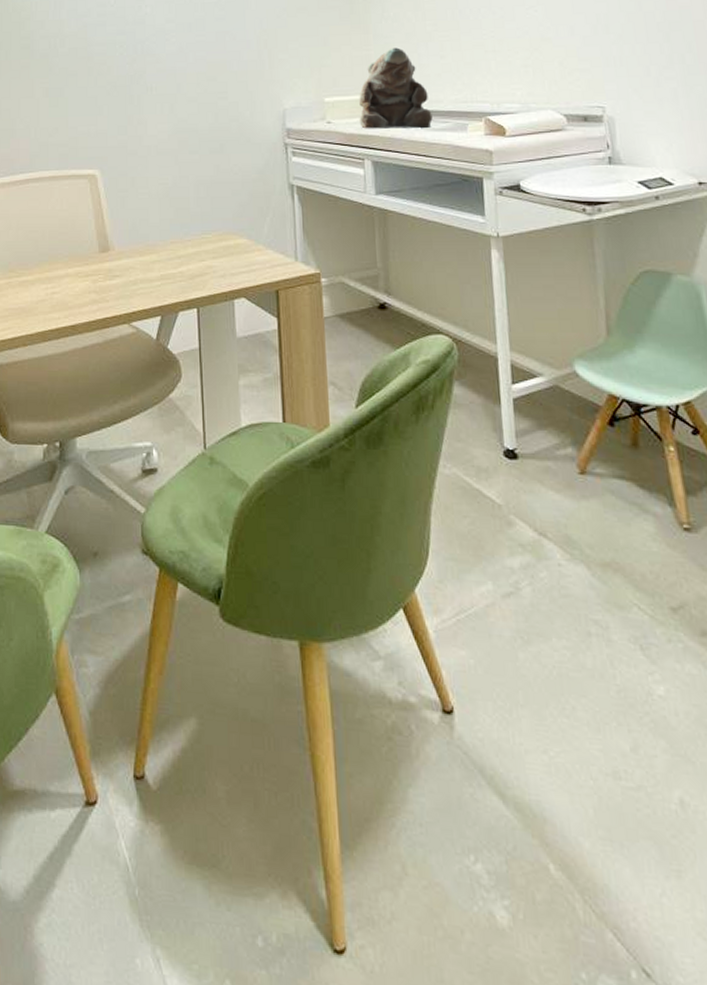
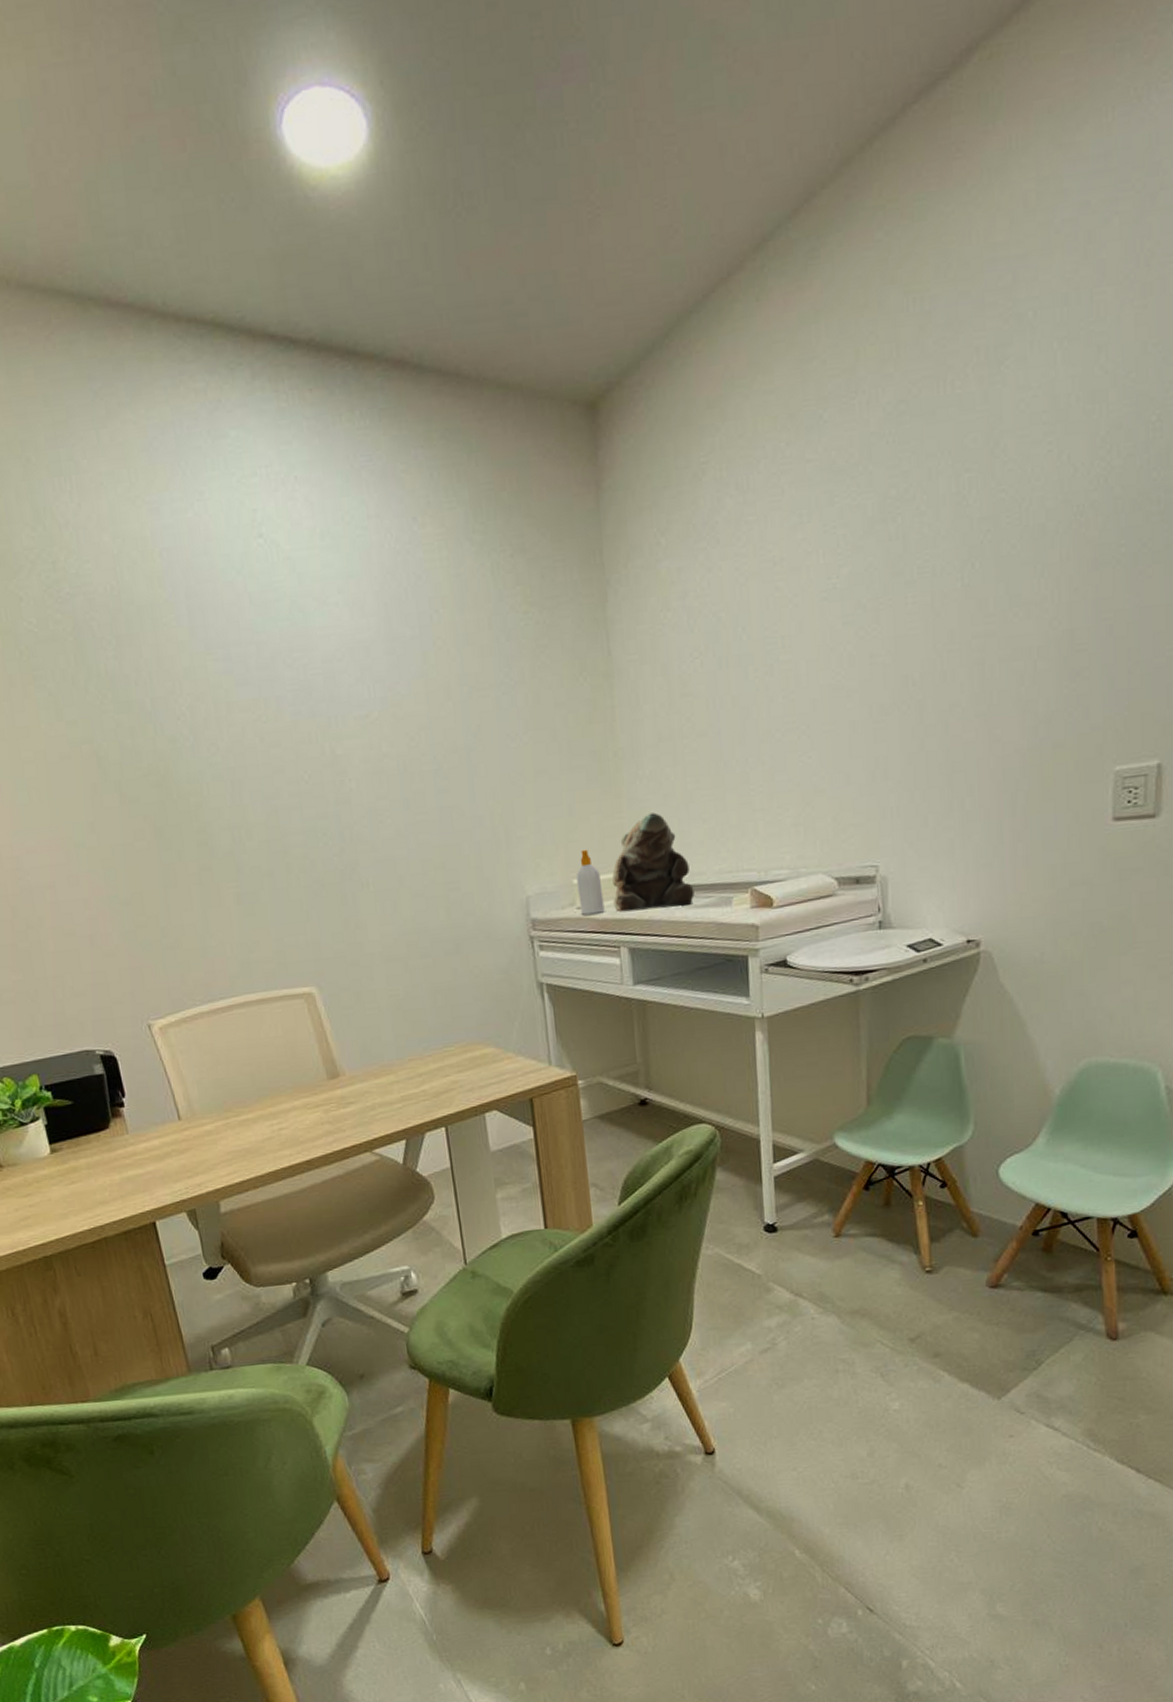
soap bottle: none [327,73,352,130] -> present [575,849,605,916]

